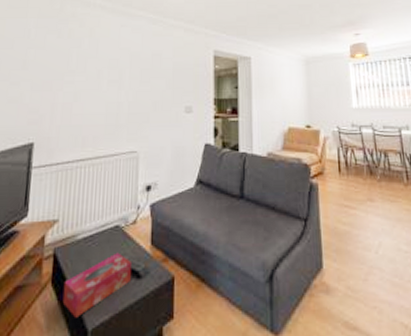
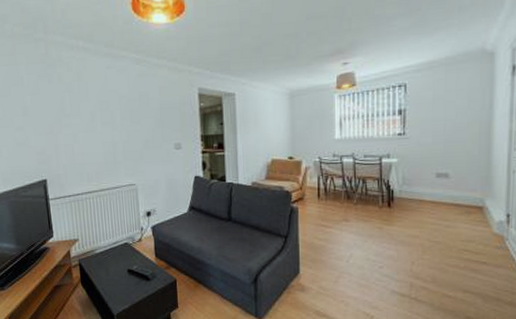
tissue box: present [62,252,131,318] -> none [90,262,142,306]

